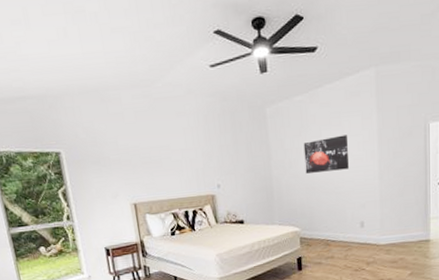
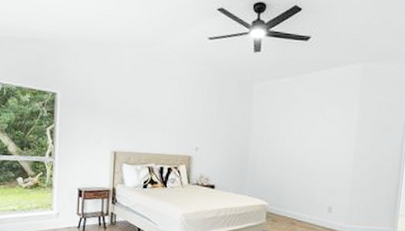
wall art: present [303,135,349,174] -> none [282,120,327,154]

